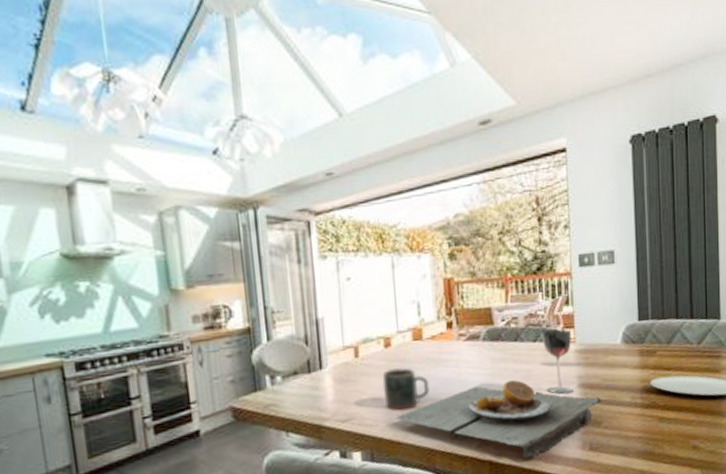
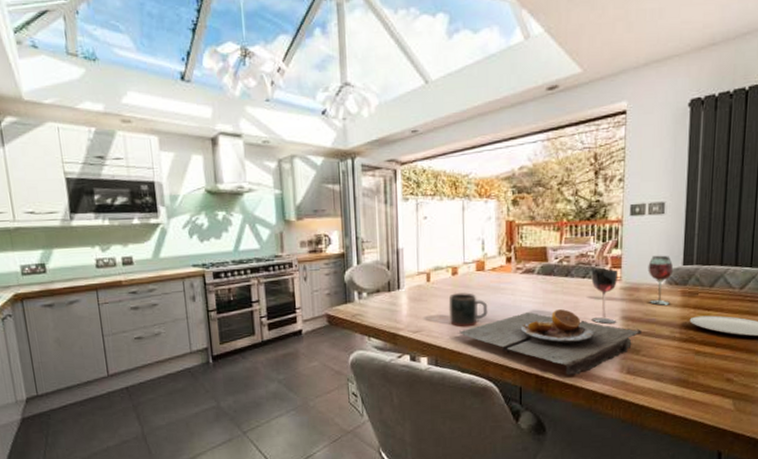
wineglass: none [602,310,629,368] -> present [648,255,674,305]

